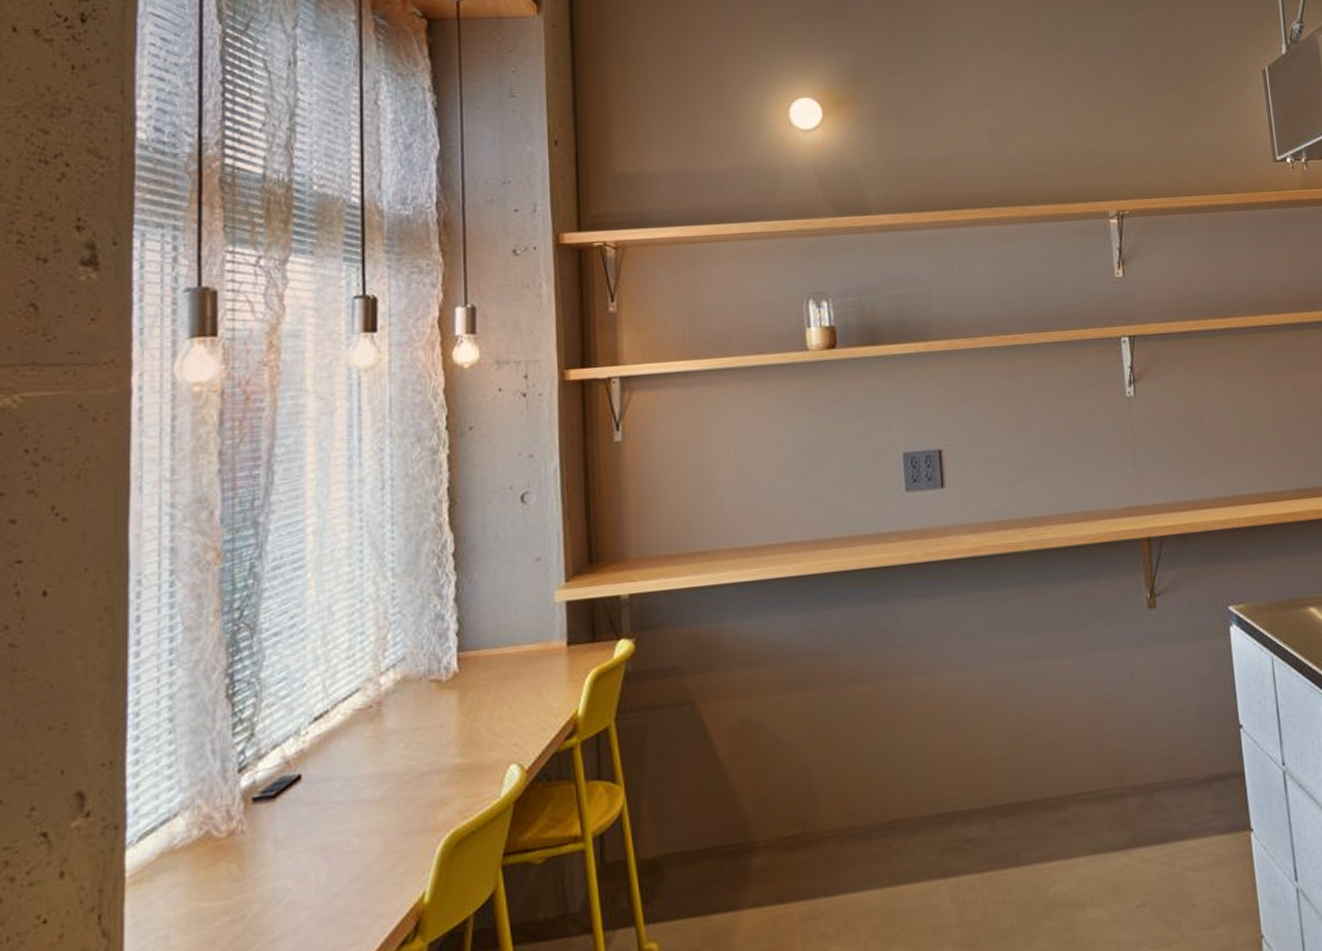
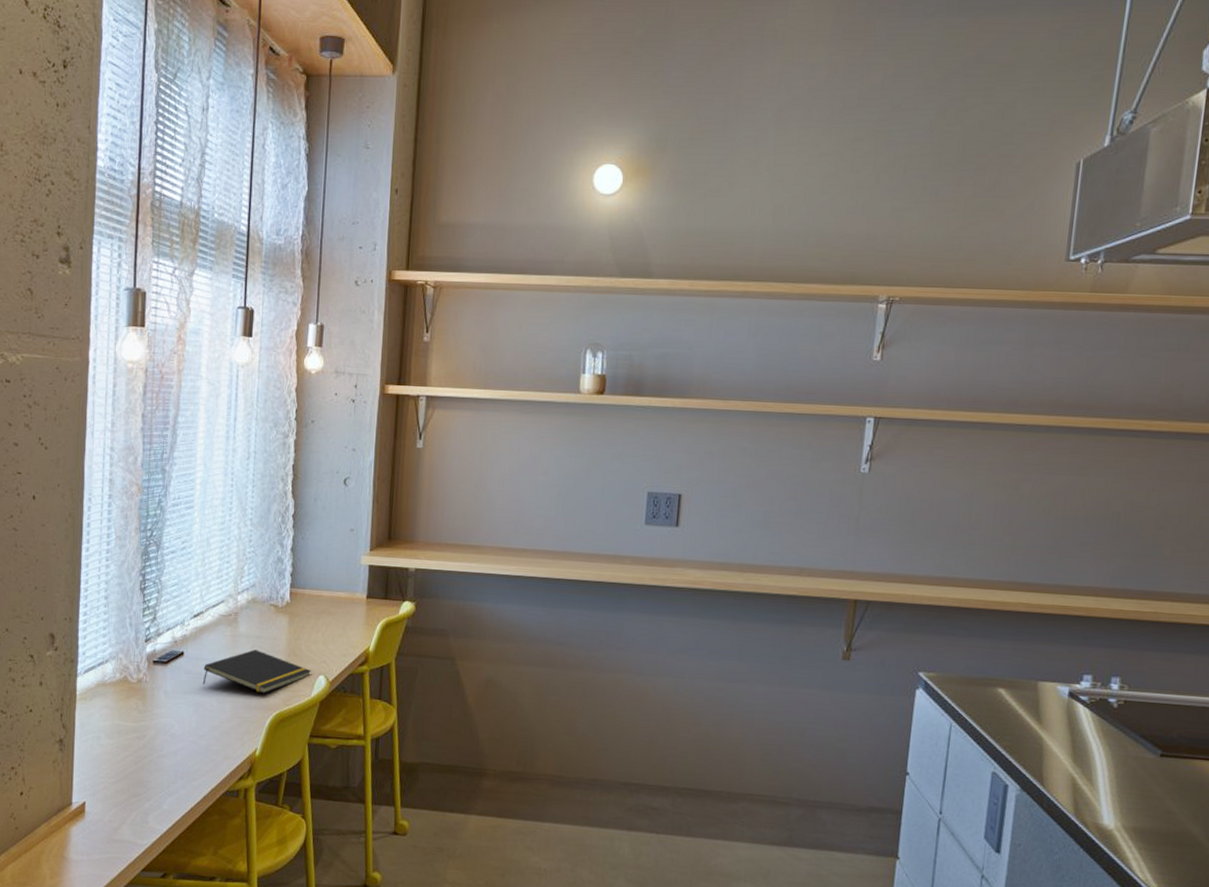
notepad: none [333,748,499,817] -> present [202,649,312,694]

